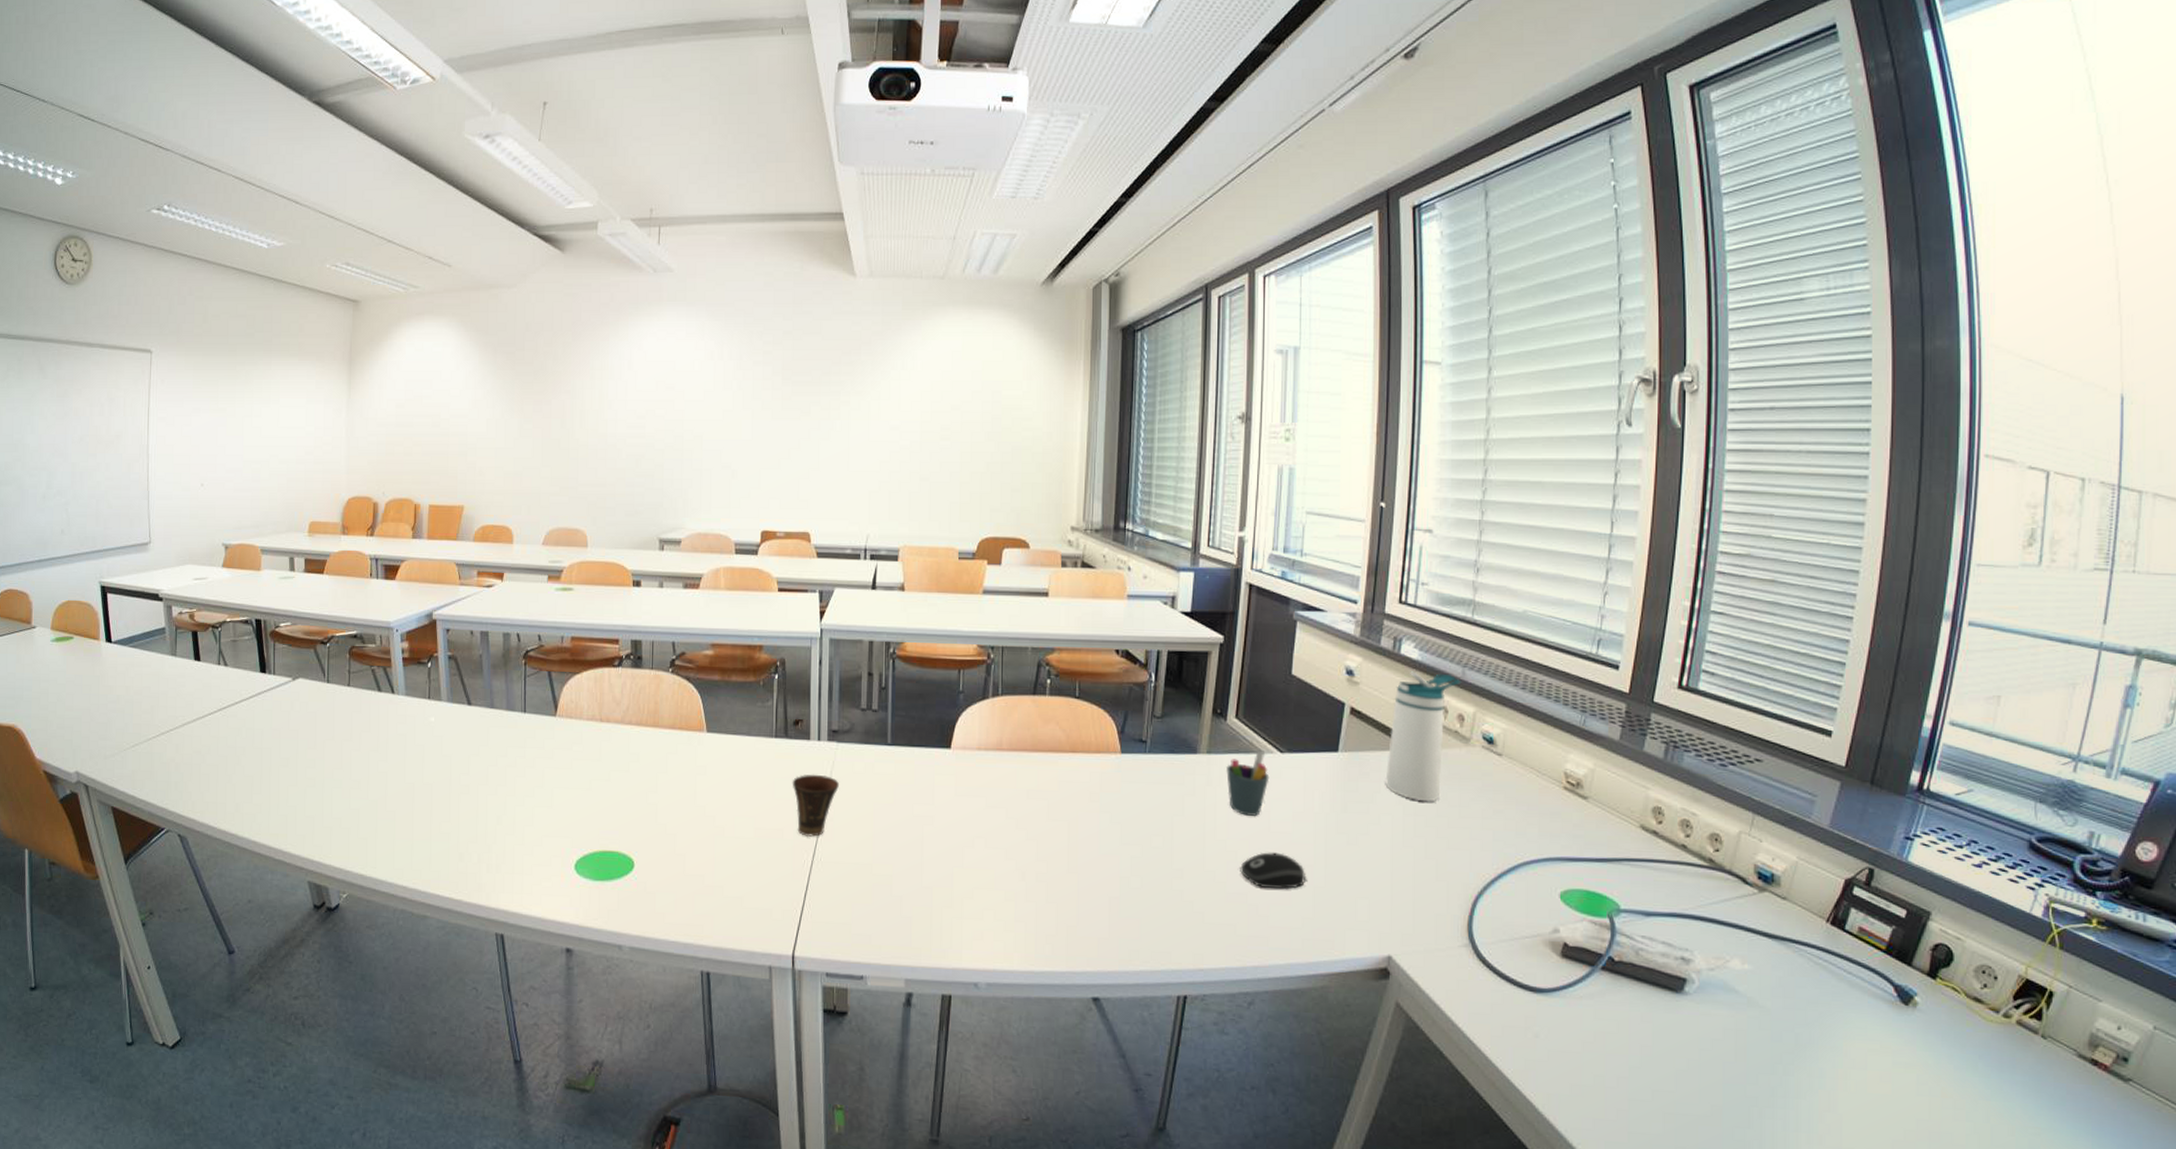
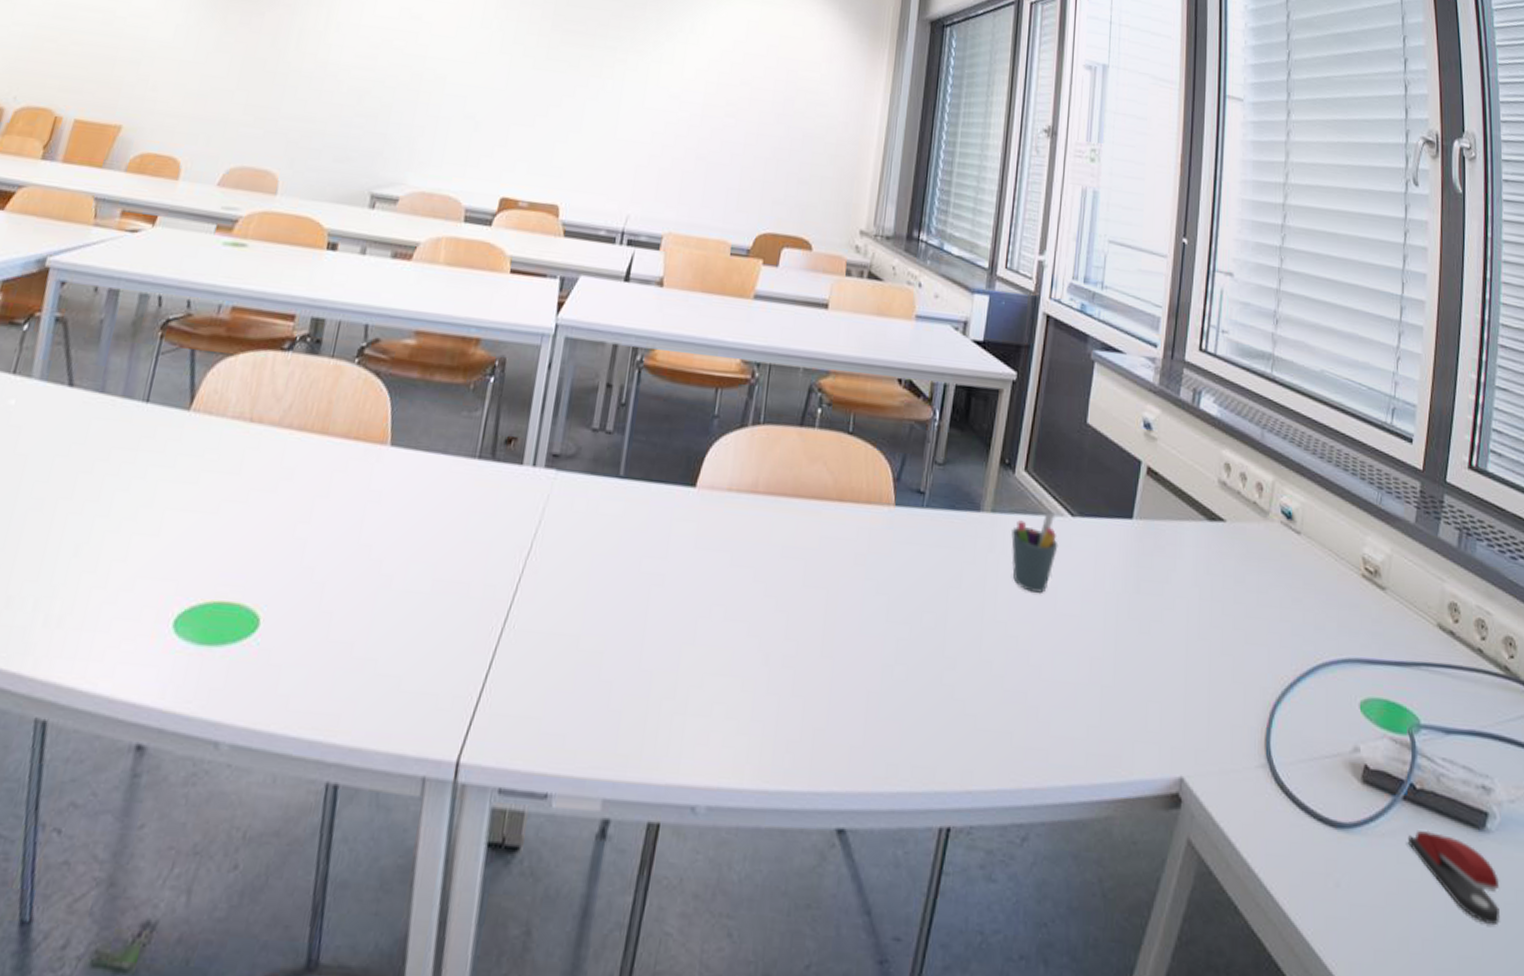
cup: present [792,774,839,837] -> none [489,510,552,595]
computer mouse: present [1240,852,1307,890] -> none [1020,639,1094,689]
water bottle: present [1385,671,1462,803] -> none [1181,429,1260,586]
stapler: none [1606,993,1696,1067] -> present [1408,830,1500,926]

